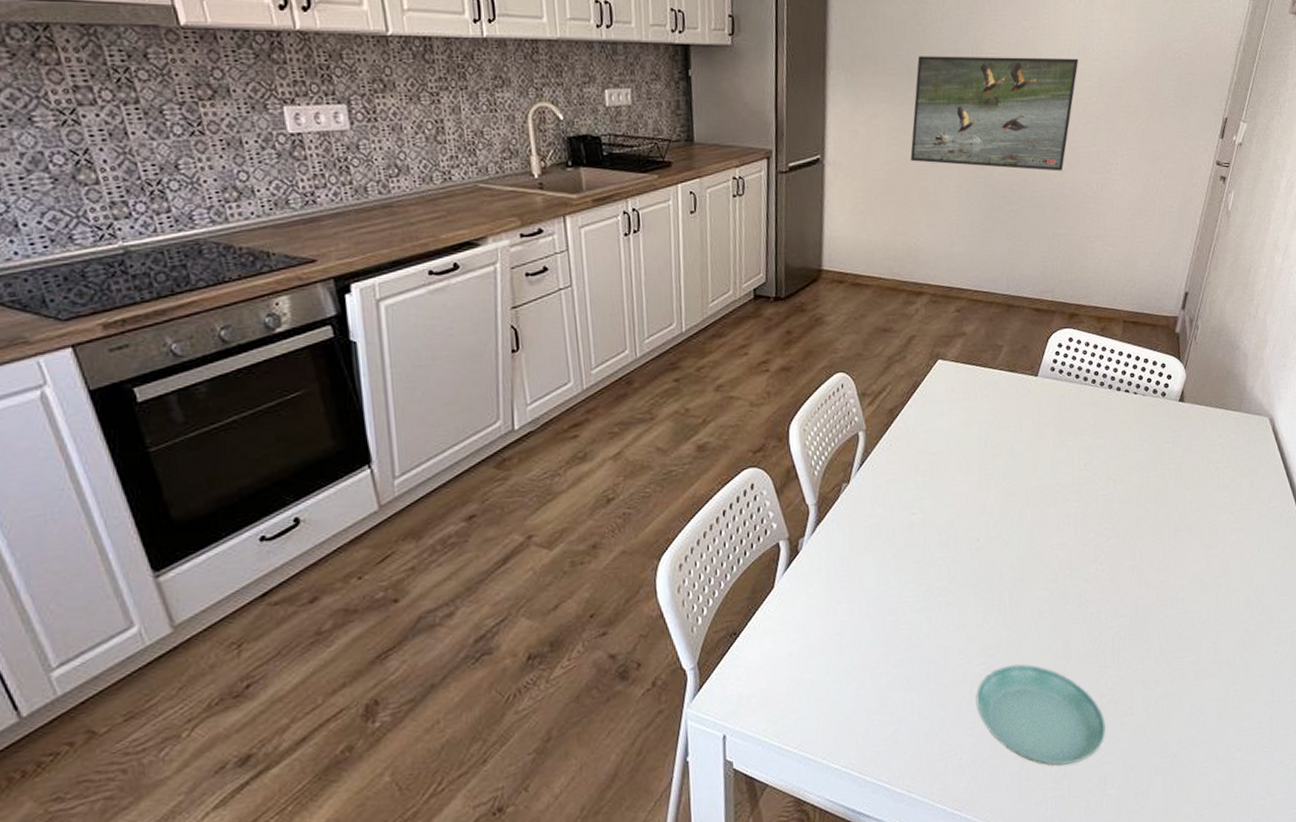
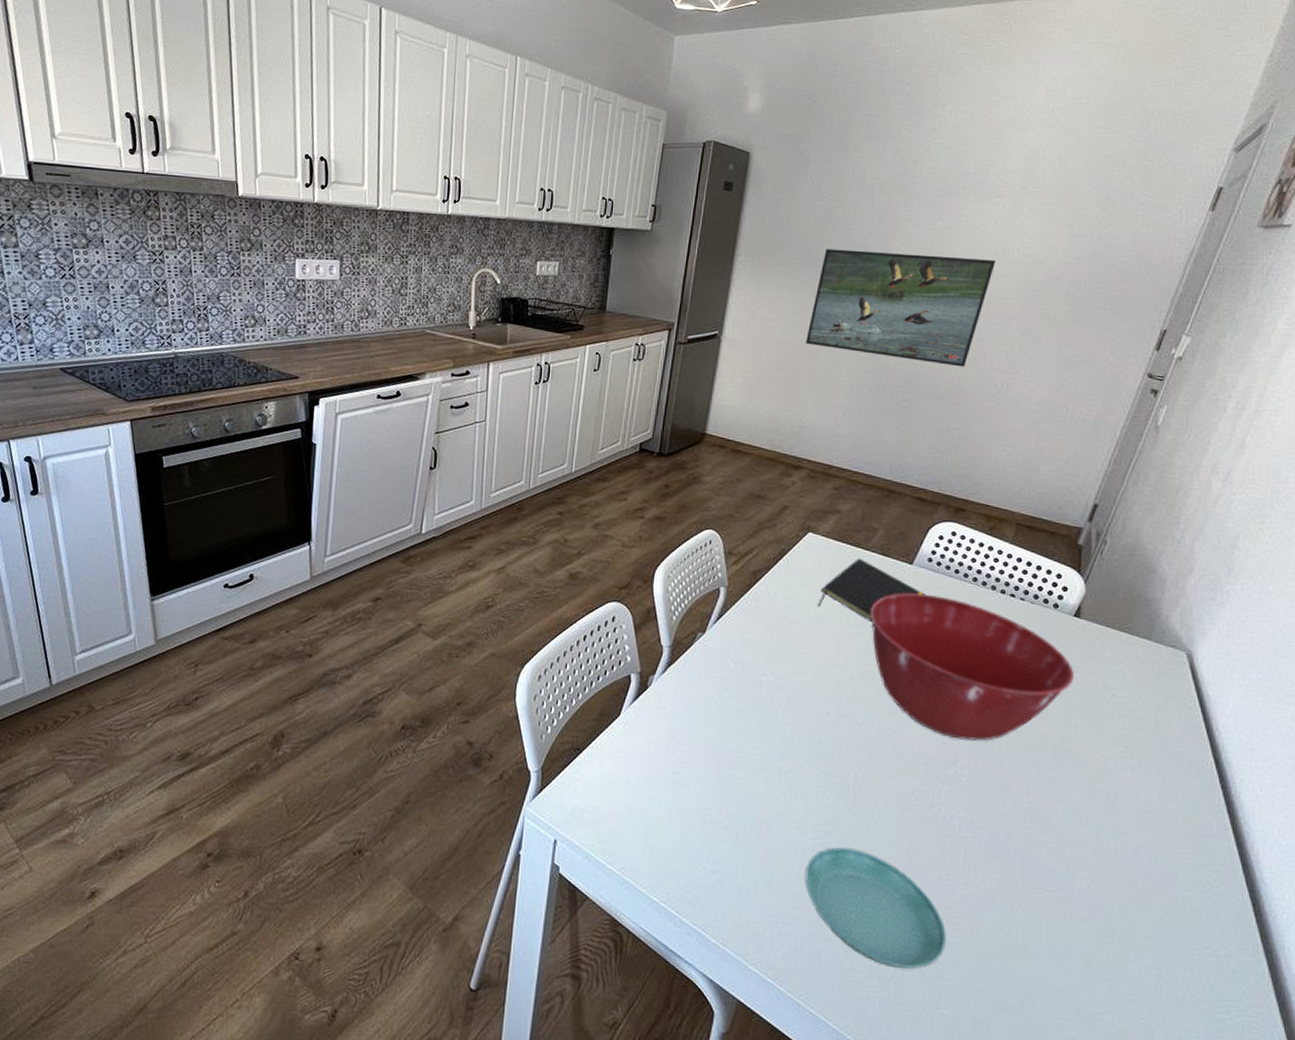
notepad: none [956,378,1052,441] -> present [818,558,926,623]
mixing bowl: none [1004,402,1185,539] -> present [870,592,1074,741]

